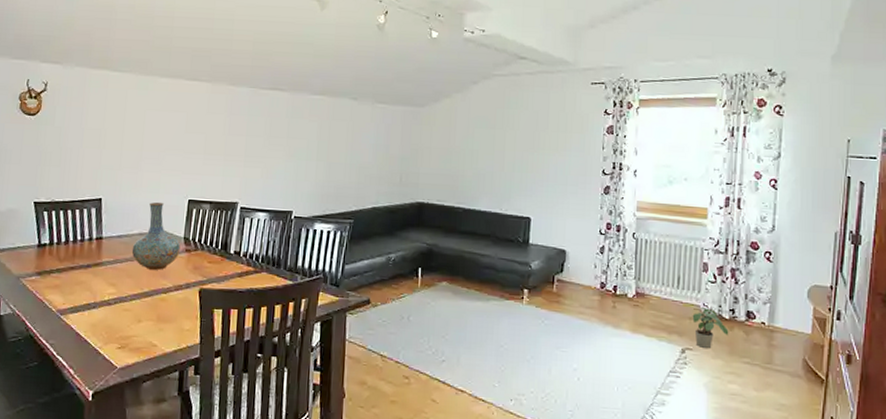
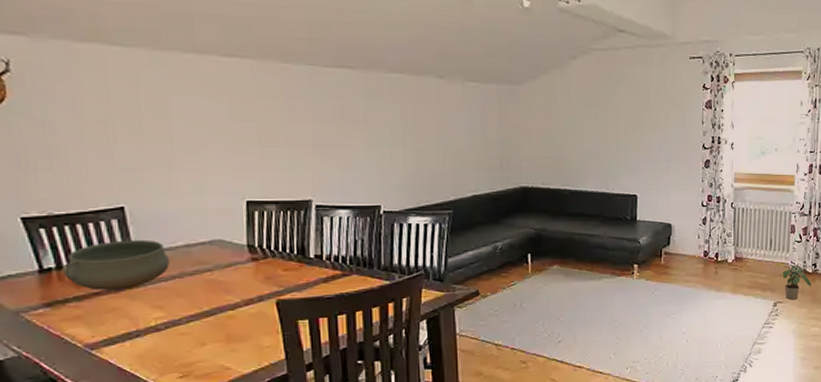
bowl: none [53,225,127,267] -> present [63,239,171,291]
vase: present [131,201,181,270] -> none [178,206,245,285]

